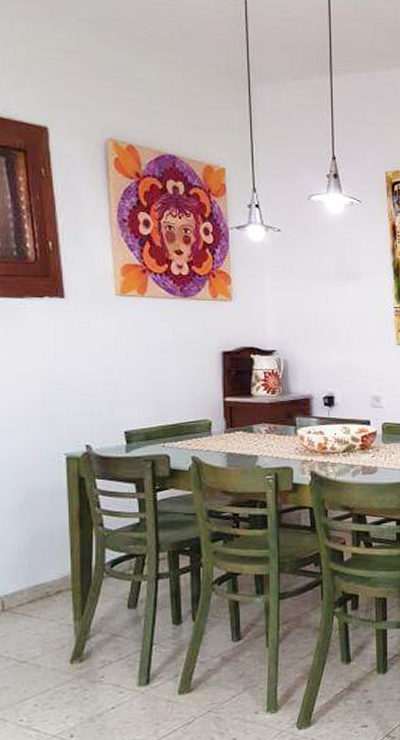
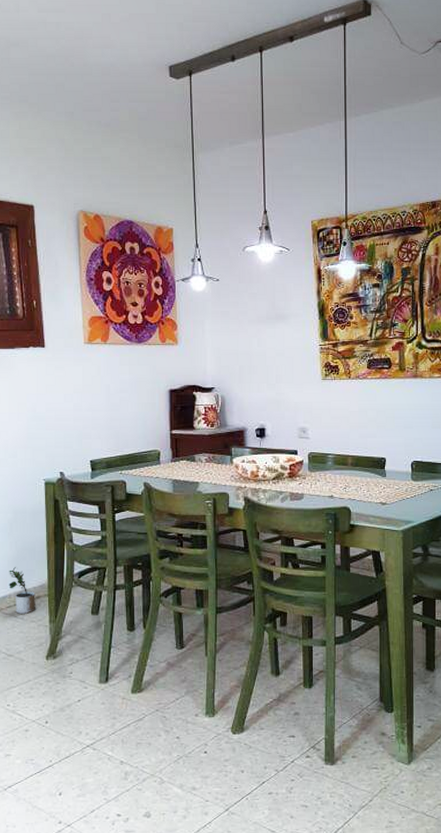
potted plant: none [20,556,57,612] -> present [9,566,37,614]

